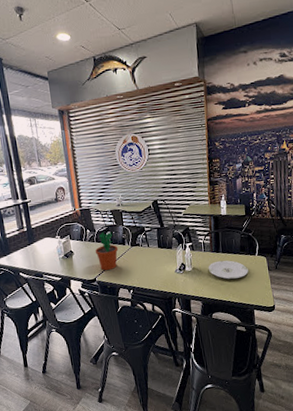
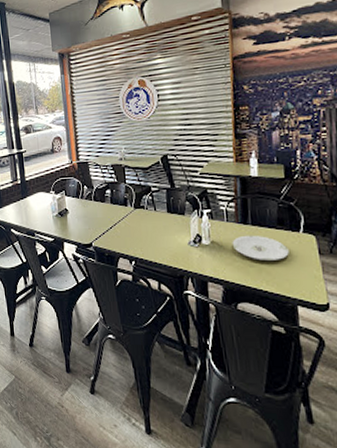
flower pot: present [95,232,119,271] -> none [92,189,119,235]

